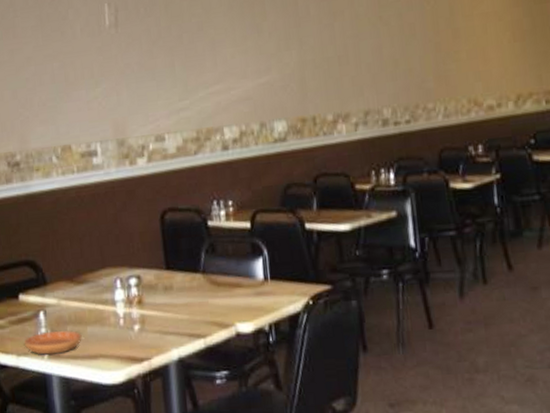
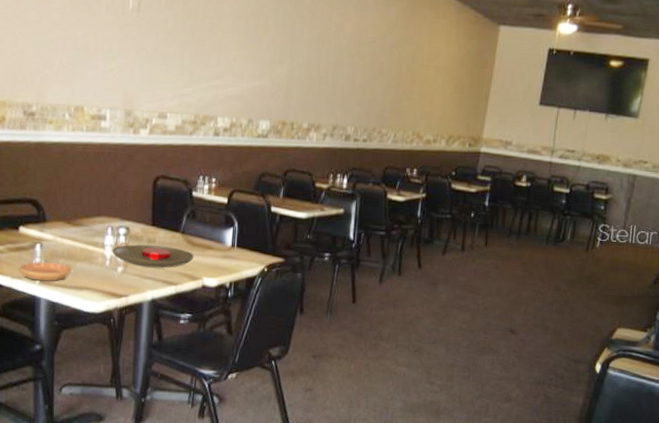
plate: none [124,291,221,321] -> present [112,244,194,268]

